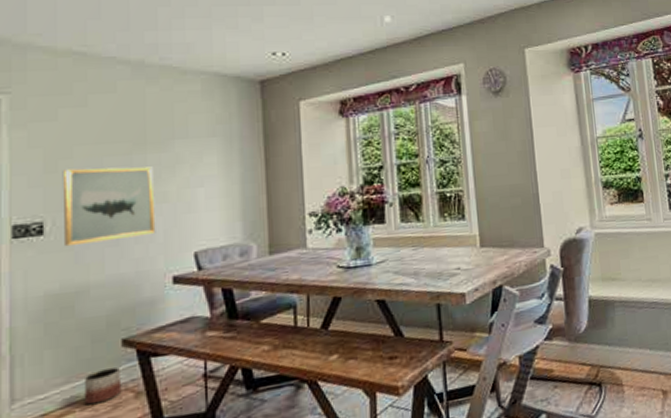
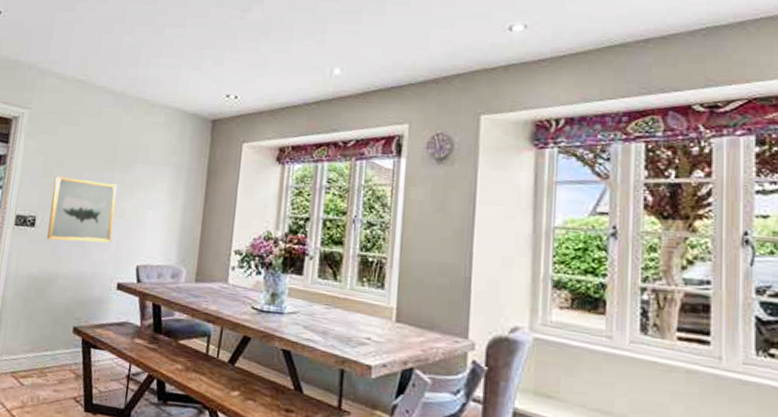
planter: present [83,366,122,405] -> none [40,348,69,376]

